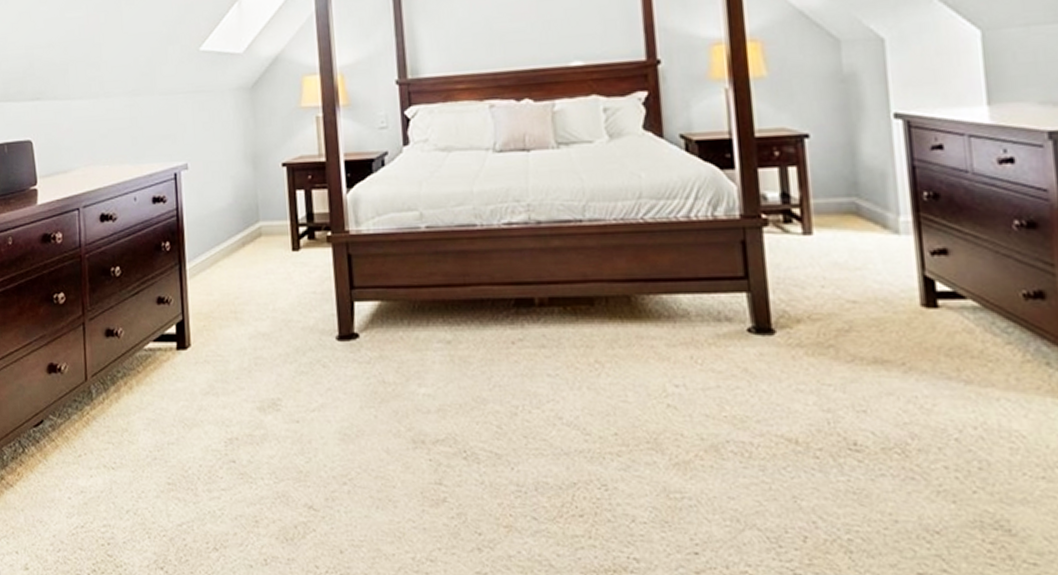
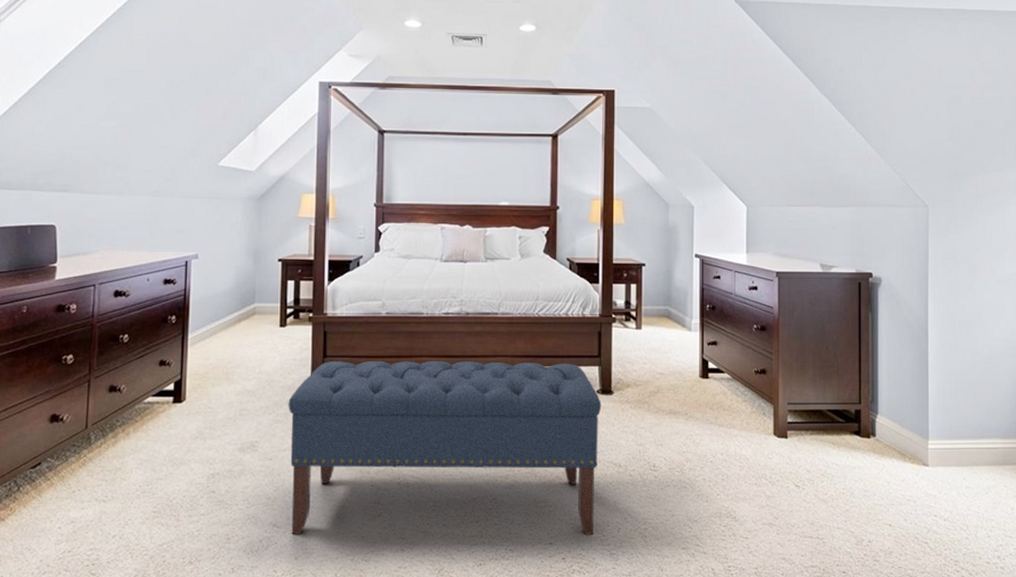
bench: none [311,289,764,544] -> present [288,360,602,535]

